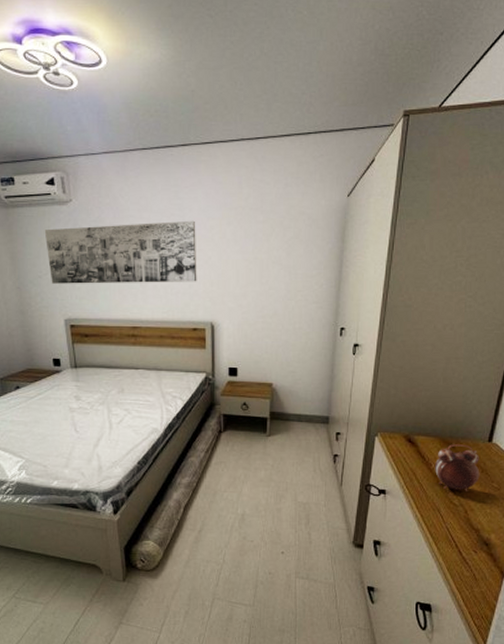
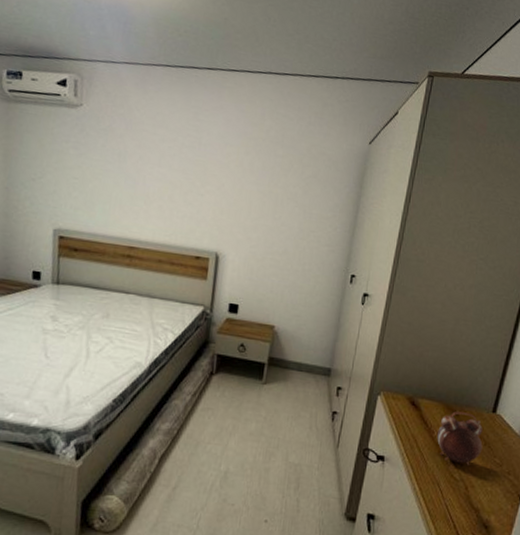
wall art: present [44,220,197,284] -> none [45,130,212,208]

